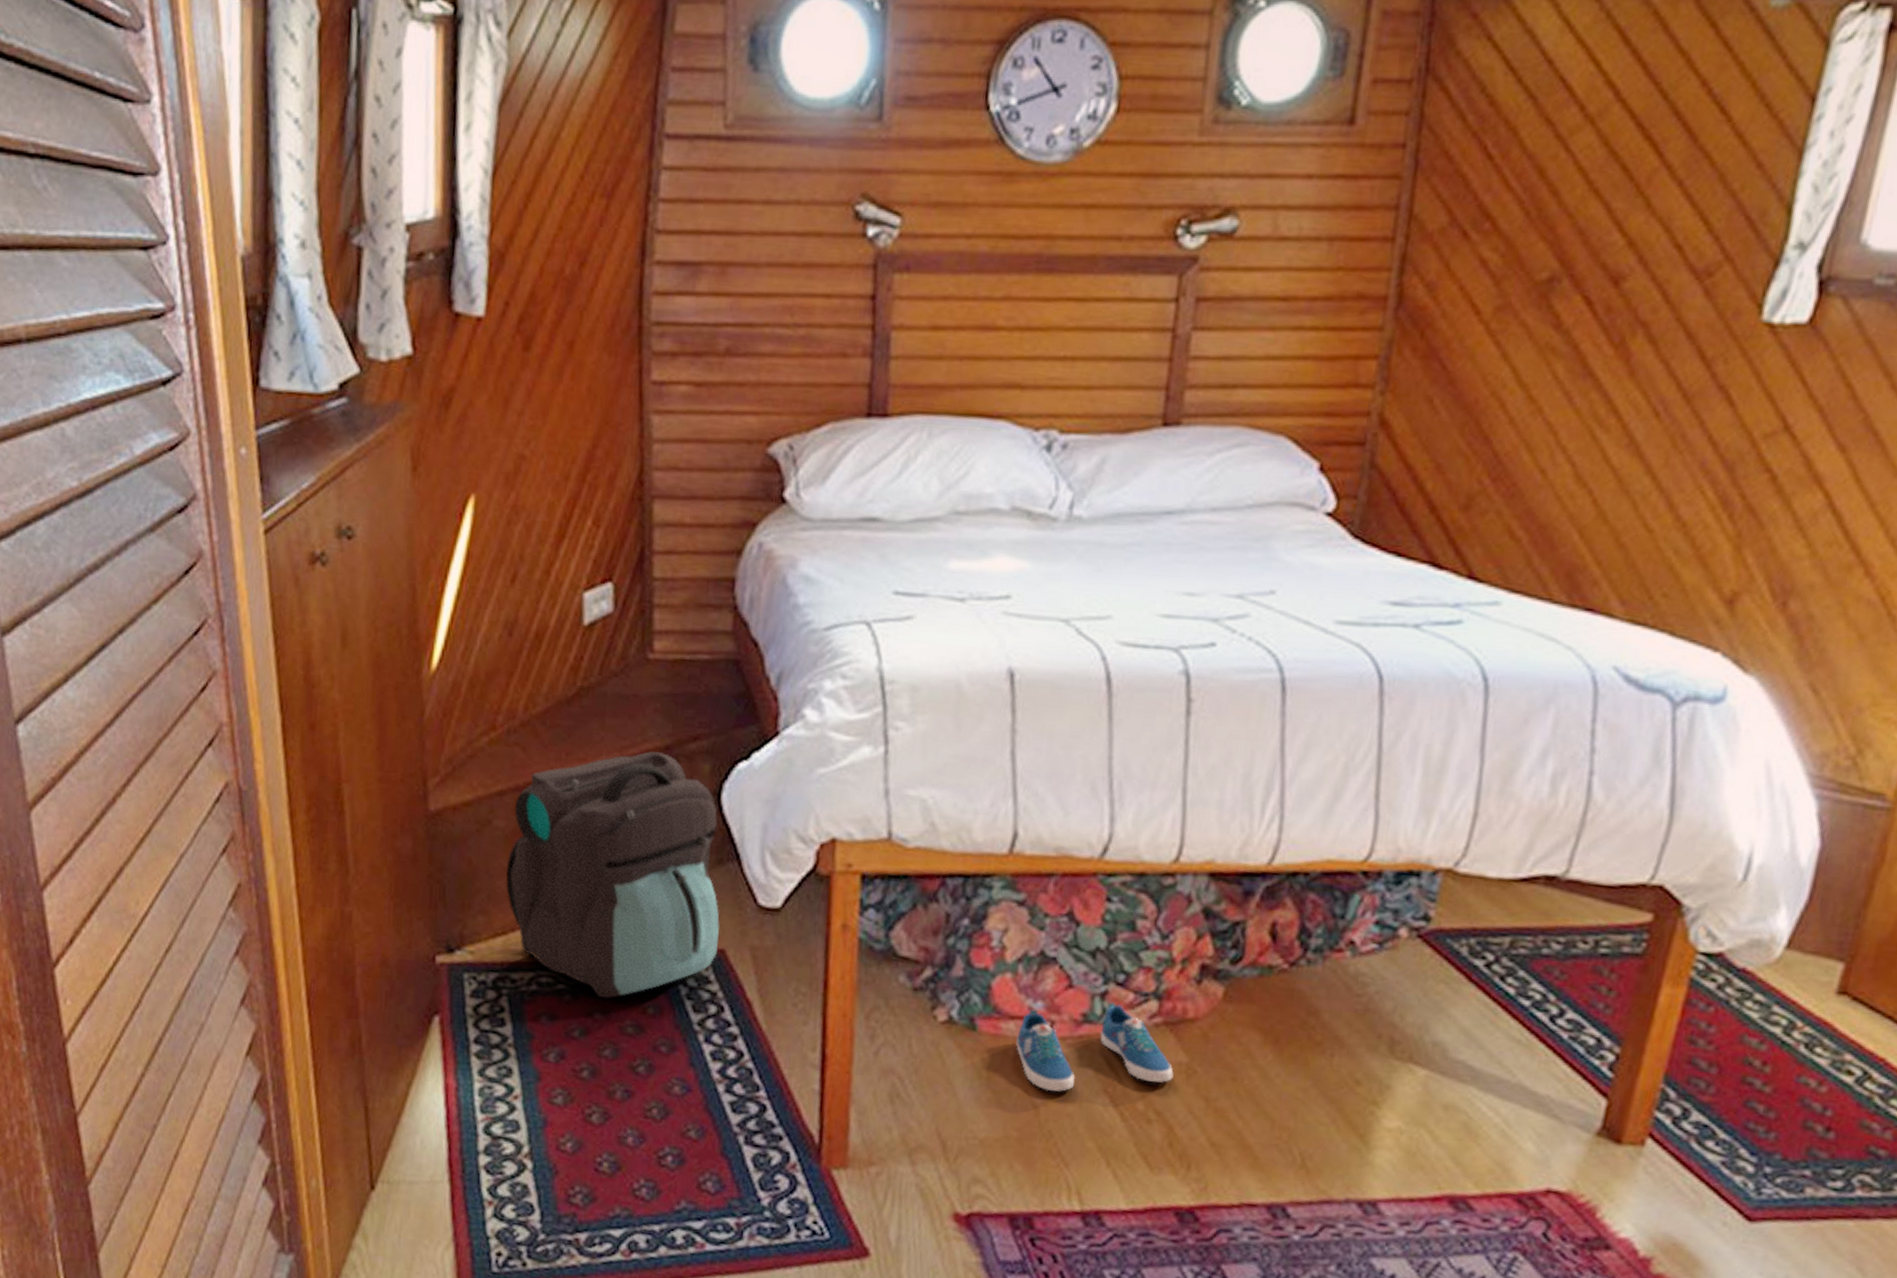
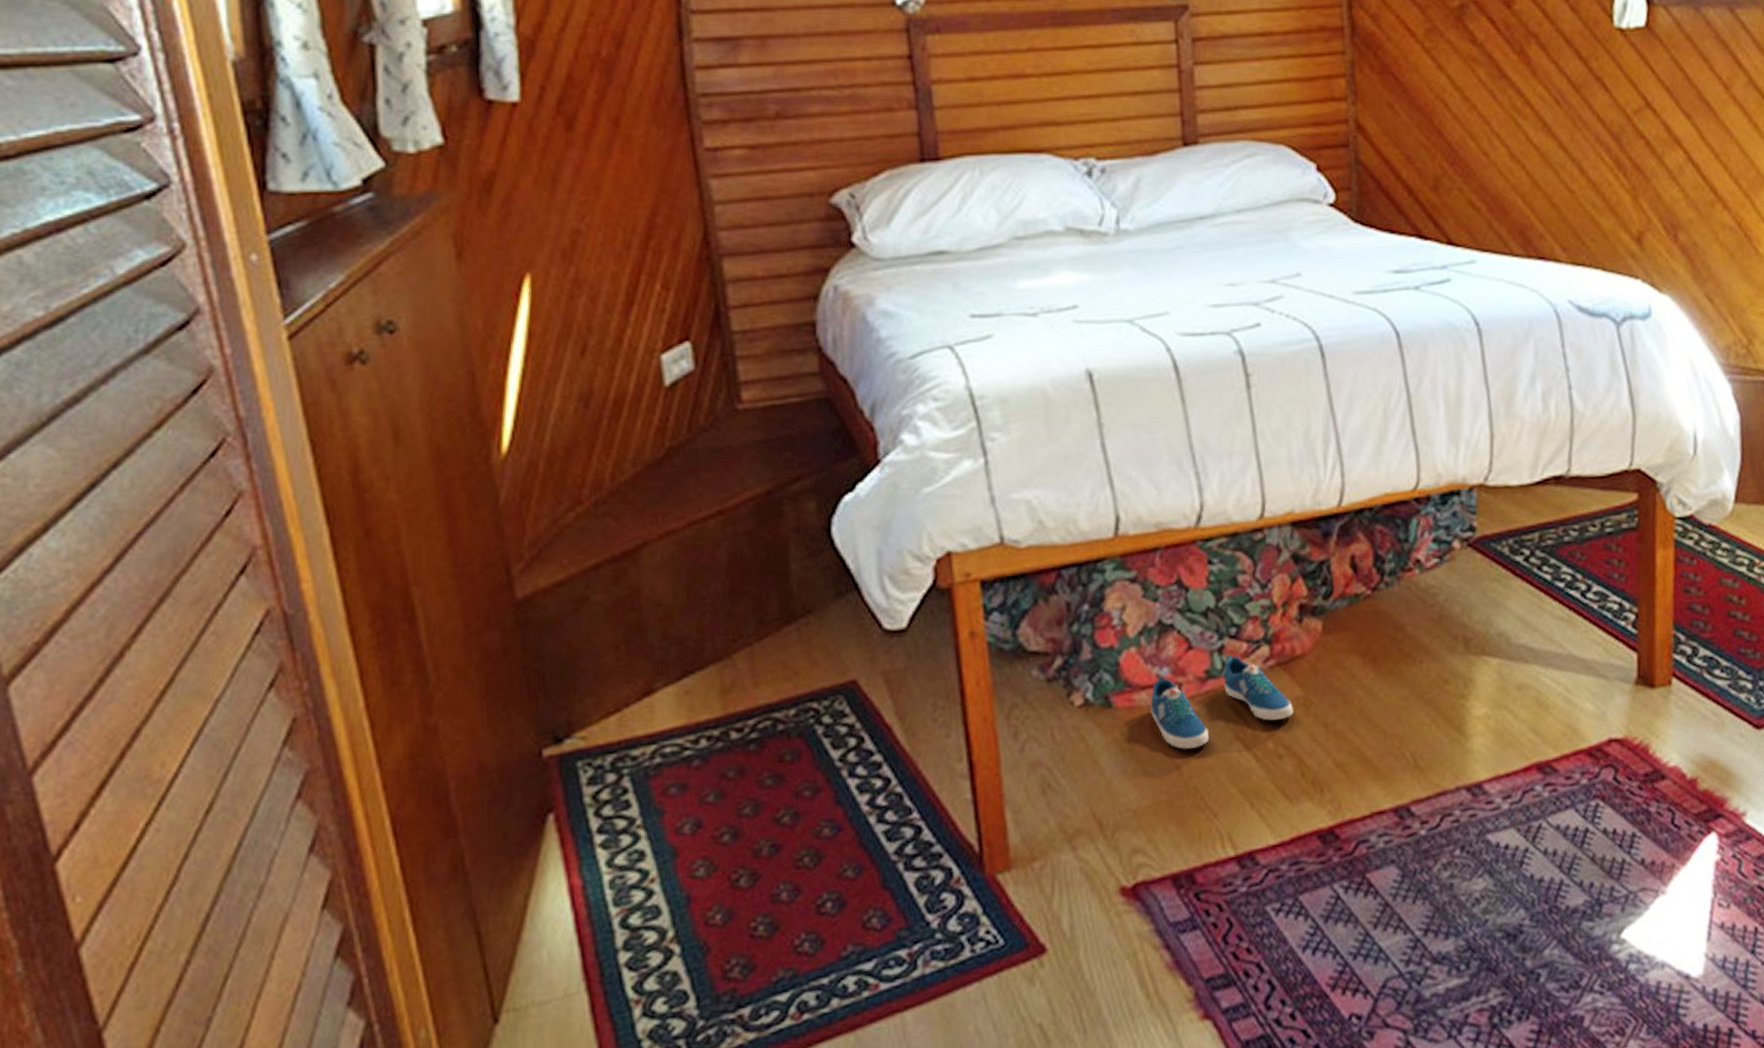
backpack: present [505,751,721,999] -> none [611,498,849,756]

